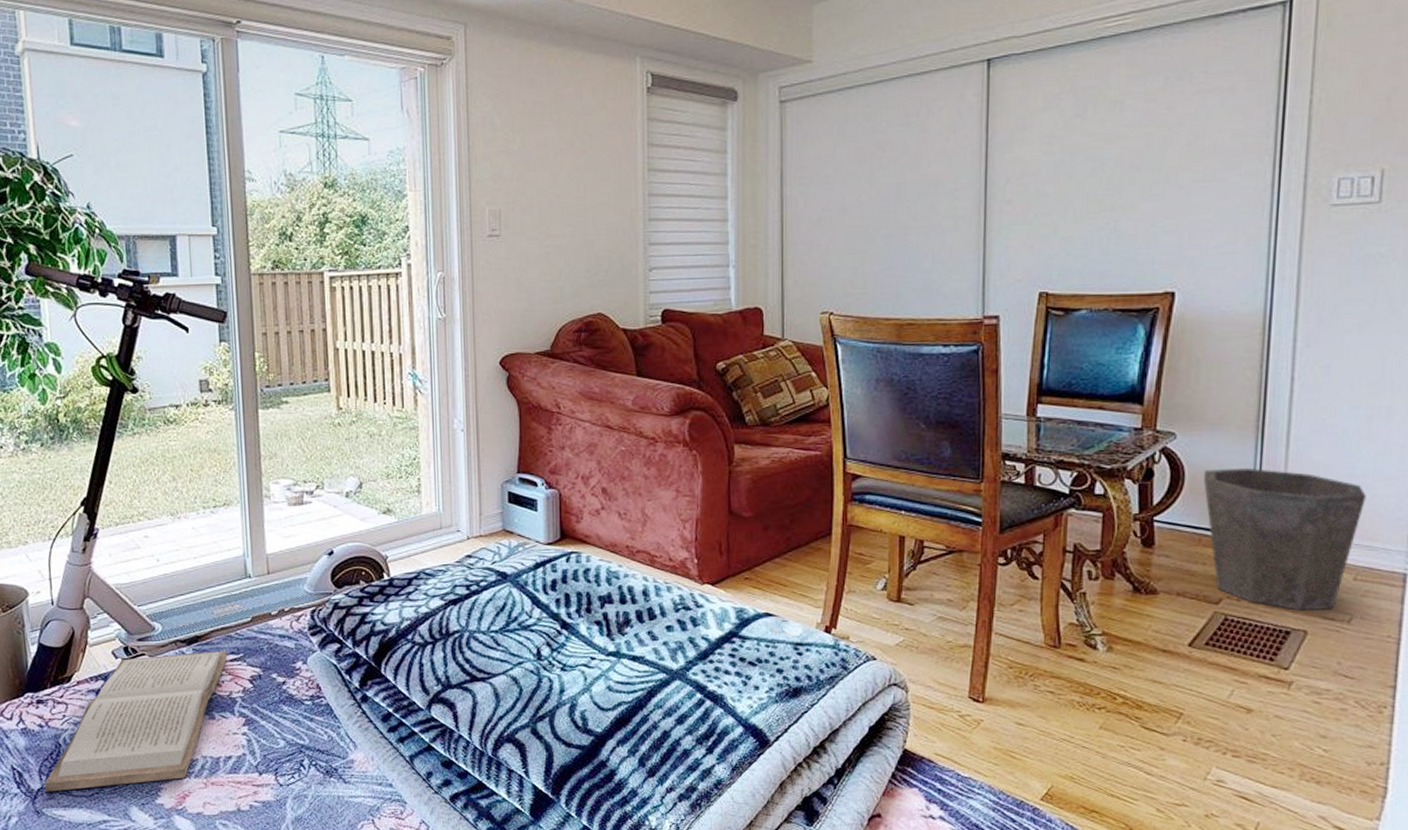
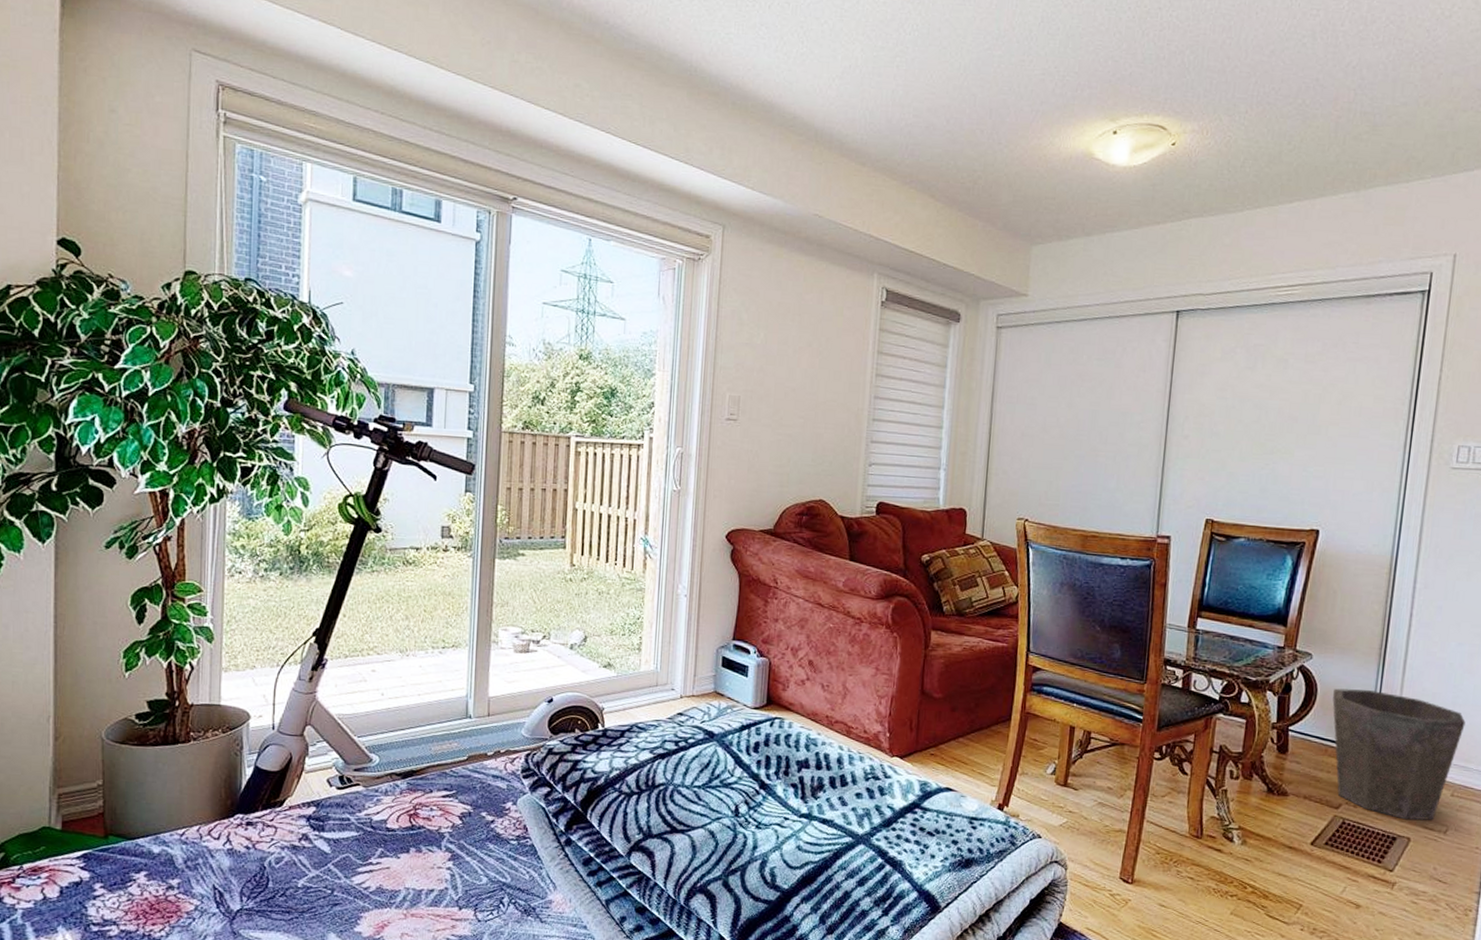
book: present [45,651,228,792] -> none [245,786,441,914]

